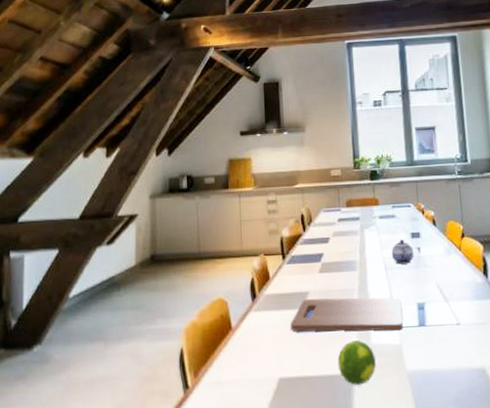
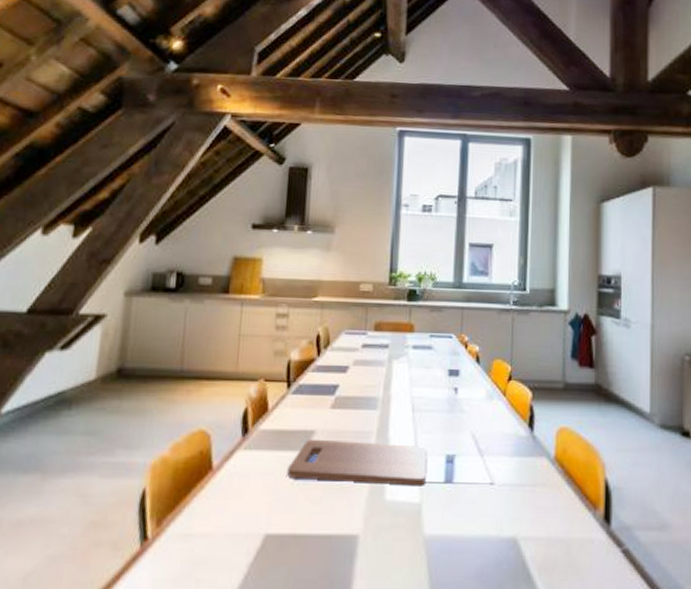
fruit: present [337,340,376,385] -> none [340,495,388,549]
teapot: present [391,239,414,265] -> none [422,376,450,407]

